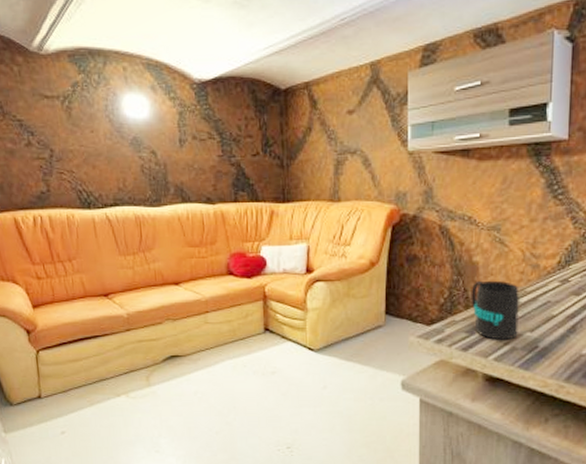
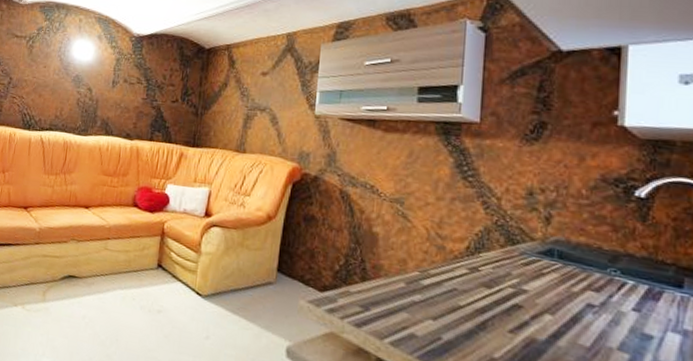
mug: present [471,280,519,340] -> none [367,252,422,324]

